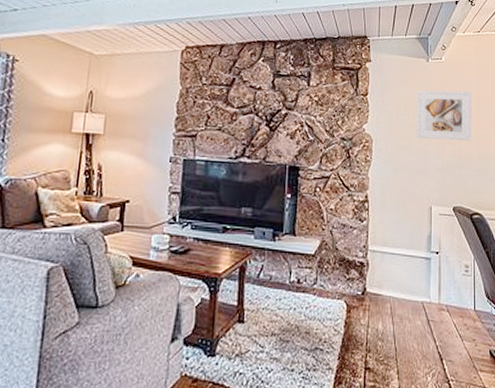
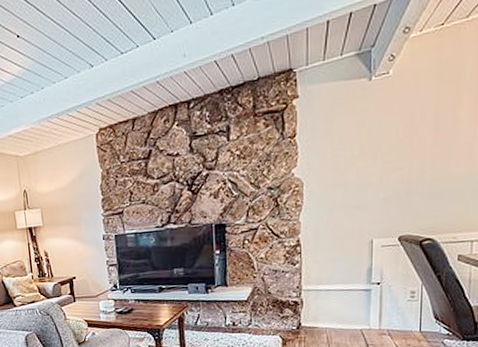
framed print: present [416,90,472,141] -> none [355,105,428,171]

